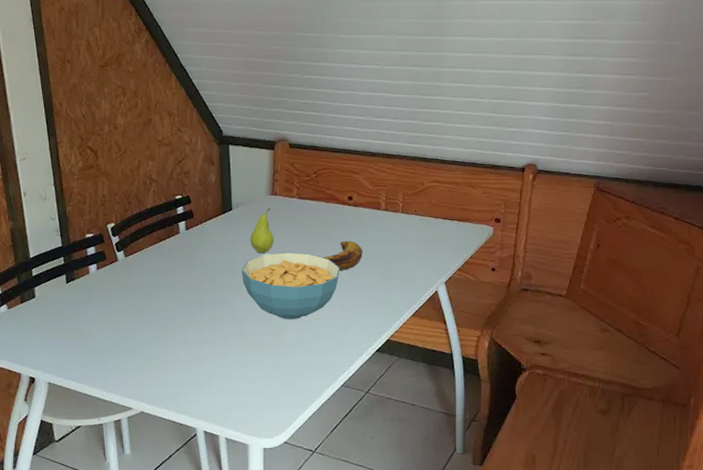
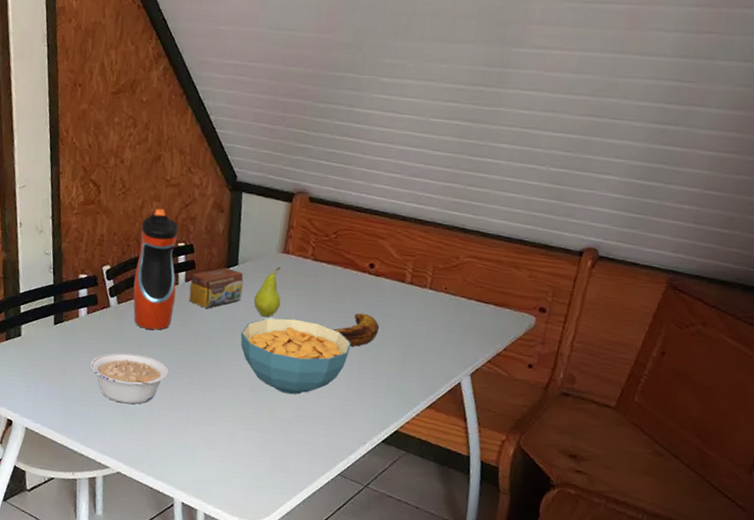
legume: none [104,300,179,348] -> present [90,352,169,405]
water bottle: none [138,166,178,277] -> present [133,208,178,330]
tea box: none [190,213,239,252] -> present [189,267,244,309]

